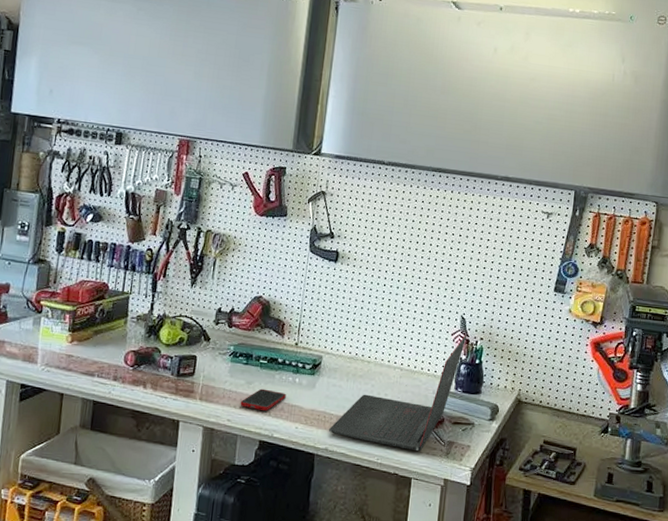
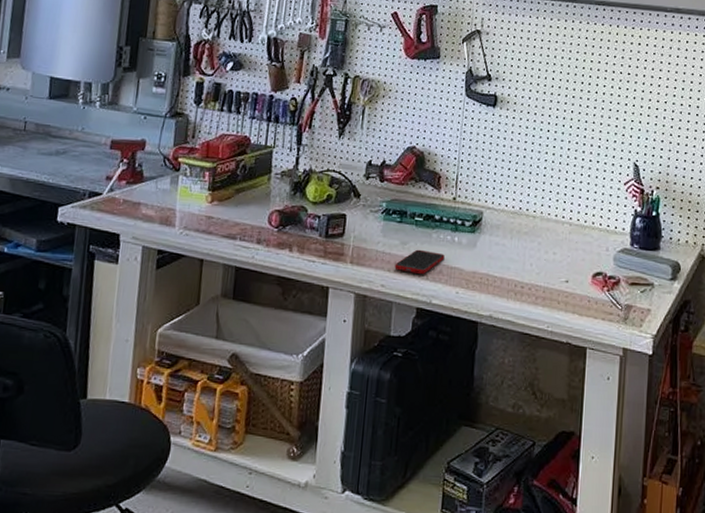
laptop: present [328,334,467,451] -> none [492,183,642,316]

